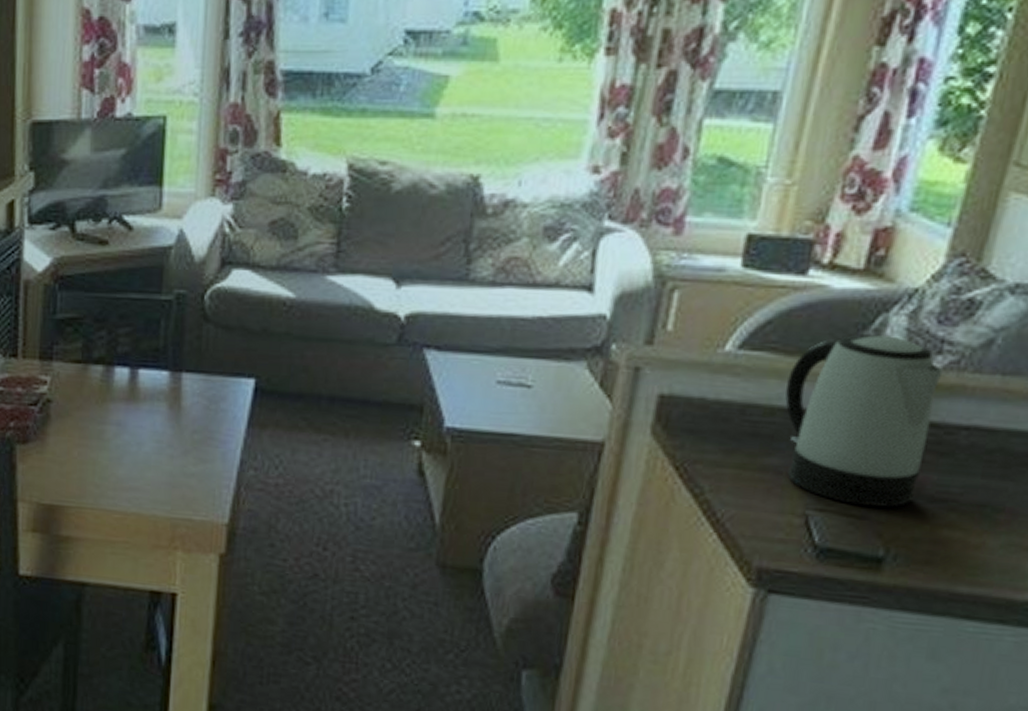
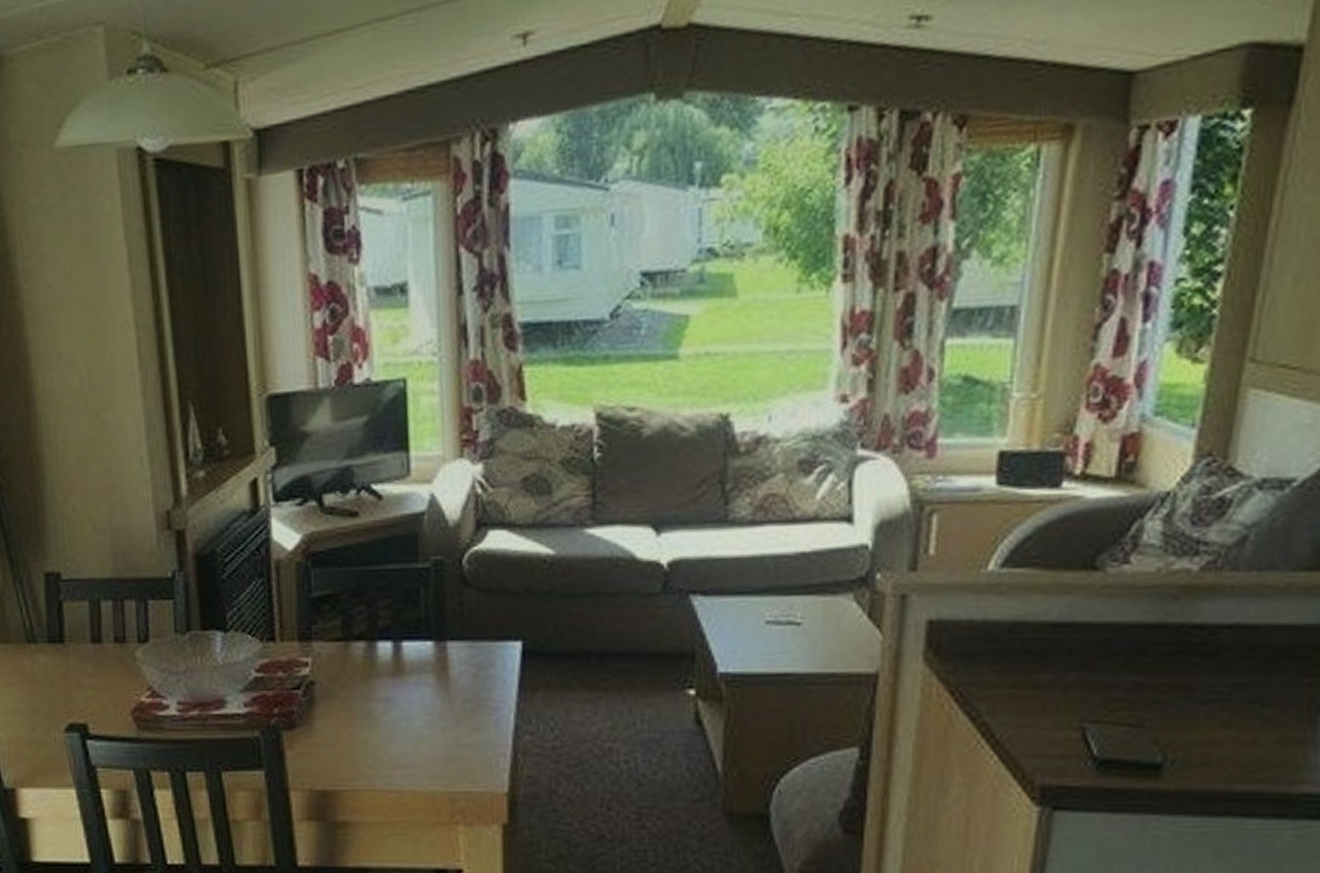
kettle: present [785,334,944,508] -> none [1051,541,1202,714]

